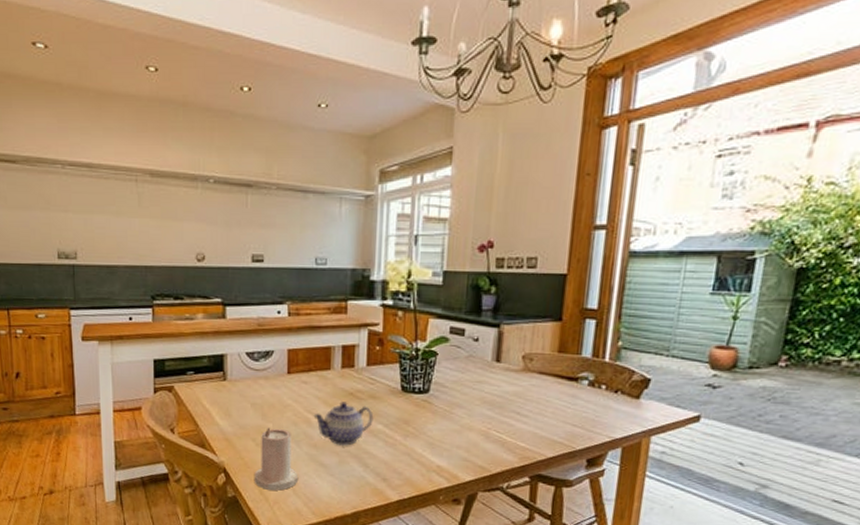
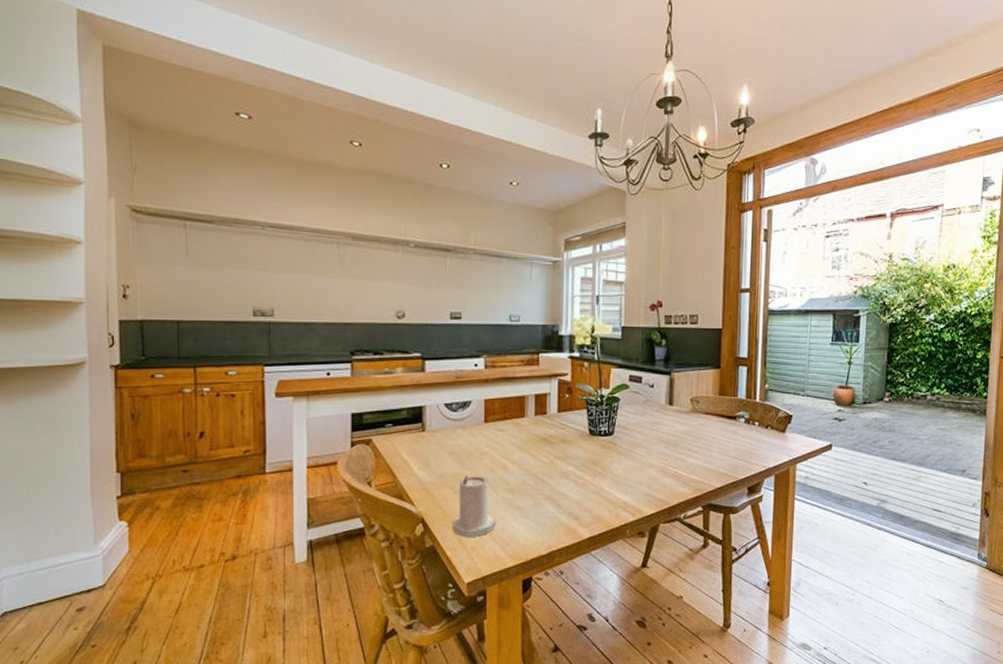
teapot: present [313,401,374,446] -> none [509,447,565,489]

